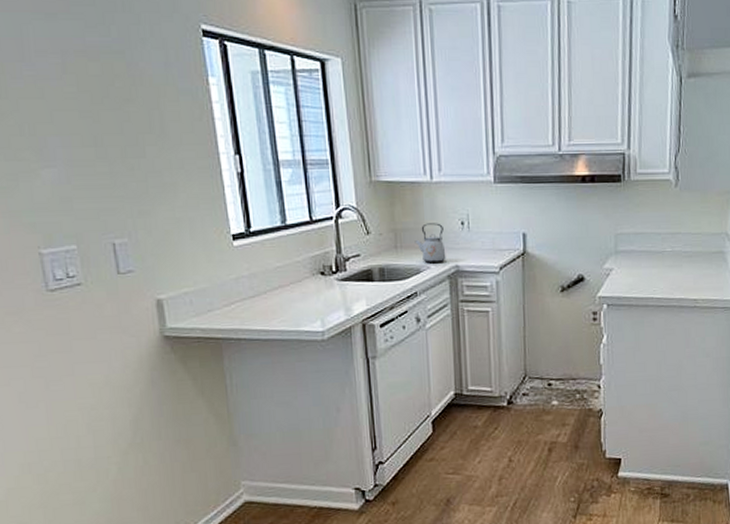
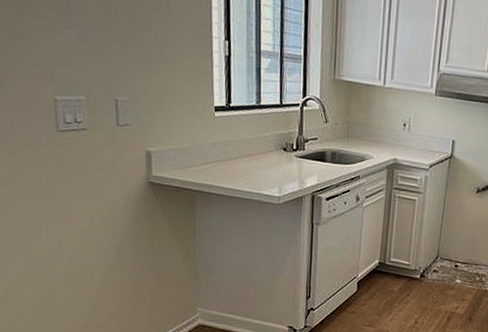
kettle: present [415,223,446,264] -> none [363,120,389,155]

